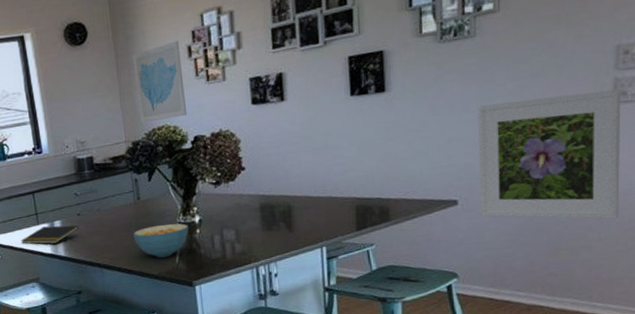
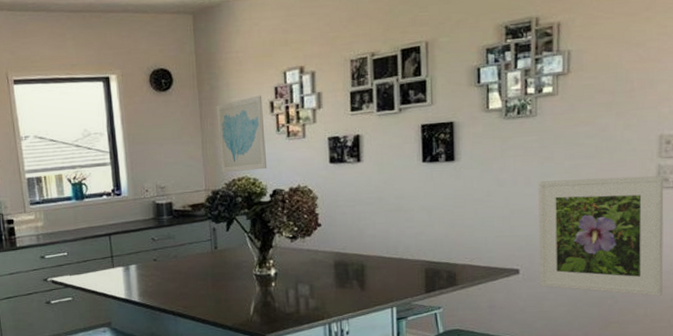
notepad: present [20,225,79,244] -> none [94,270,154,288]
cereal bowl: present [133,223,189,258] -> none [209,275,264,309]

